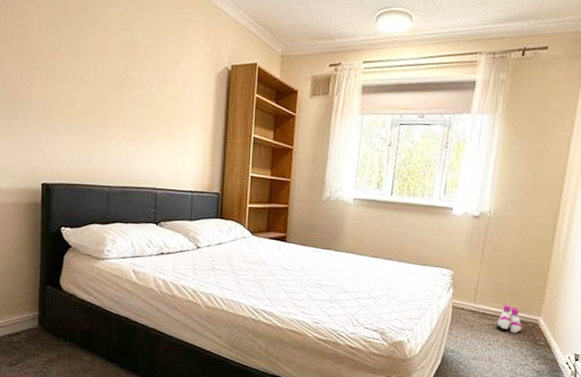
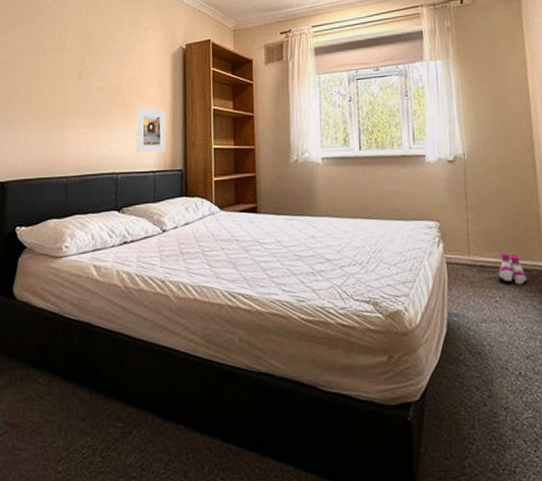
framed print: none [175,126,207,174] -> present [135,107,166,153]

